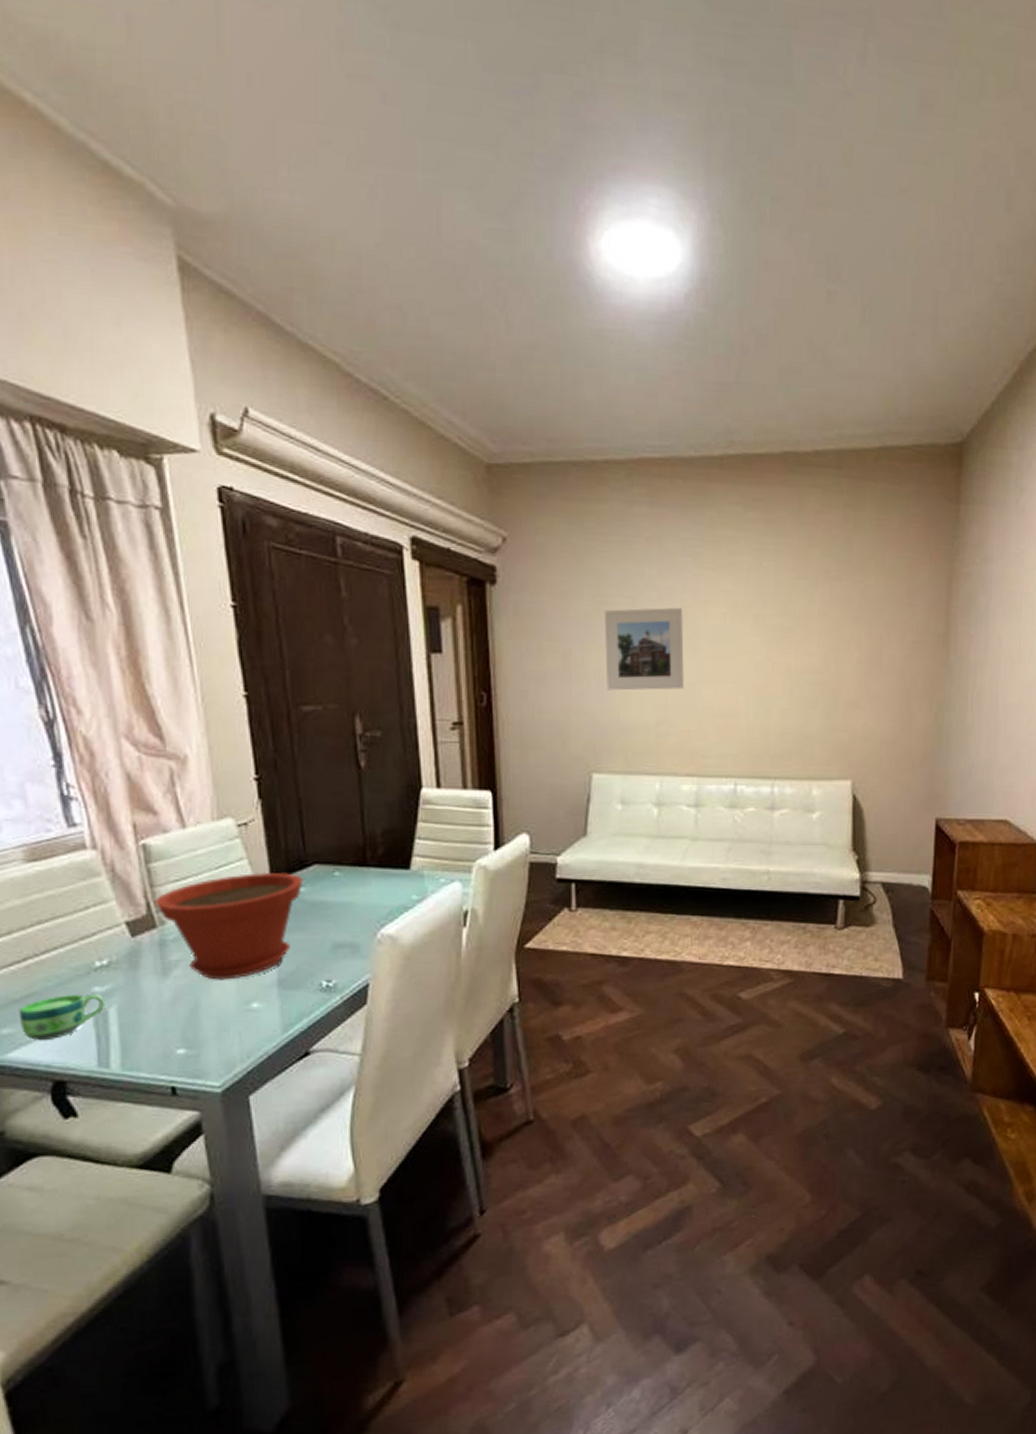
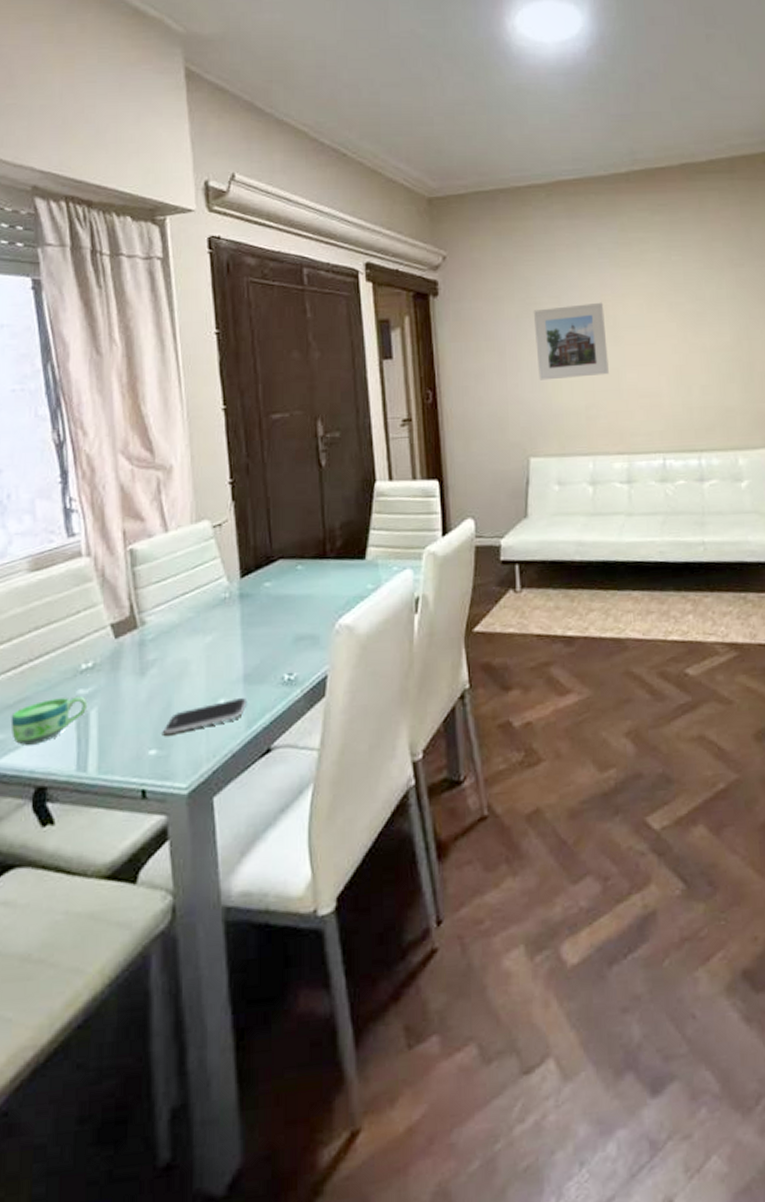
plant pot: present [154,873,303,980] -> none [137,569,269,678]
smartphone: none [192,1003,283,1034] -> present [163,698,248,734]

